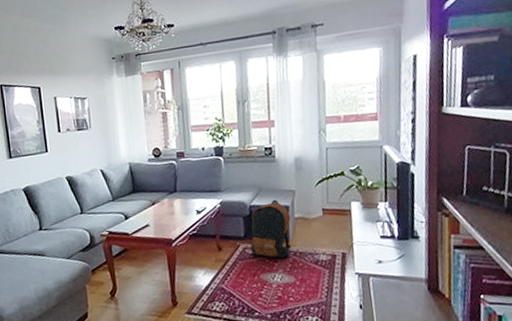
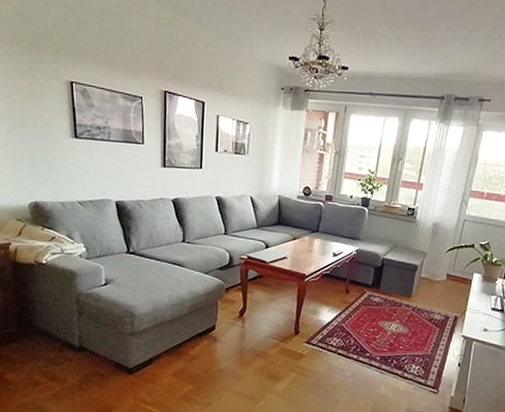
backpack: present [250,199,291,259] -> none [375,257,418,311]

